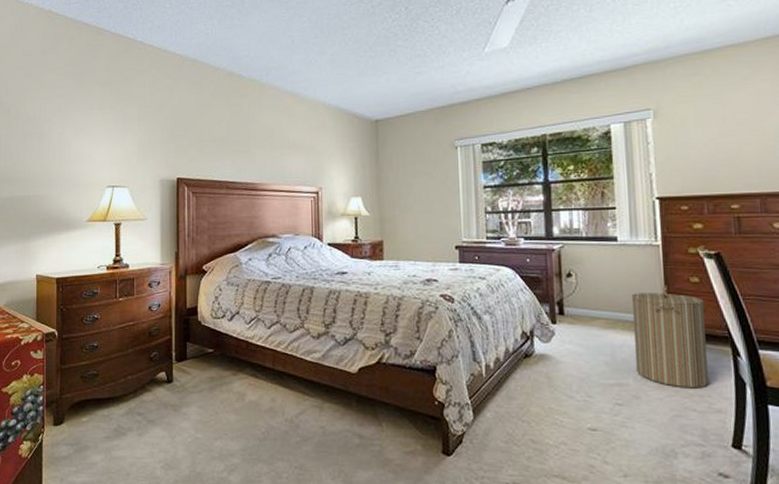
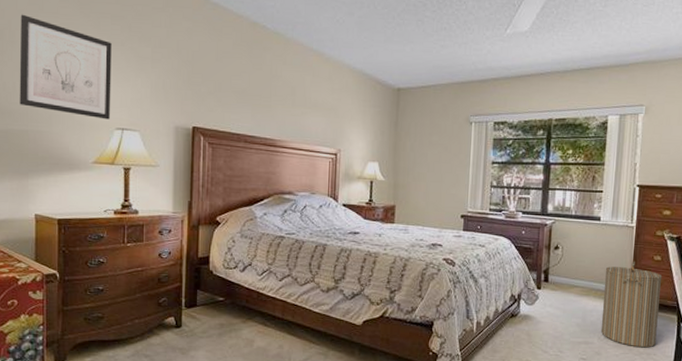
wall art: none [23,90,103,179] -> present [19,14,112,120]

